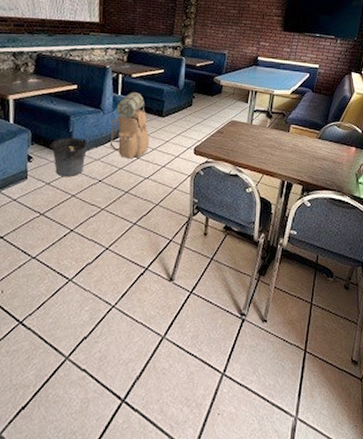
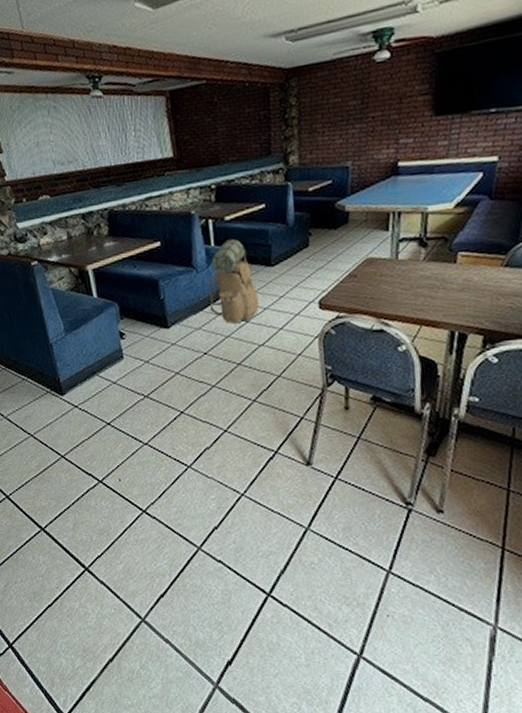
bucket: present [50,137,87,177] -> none [141,304,184,353]

